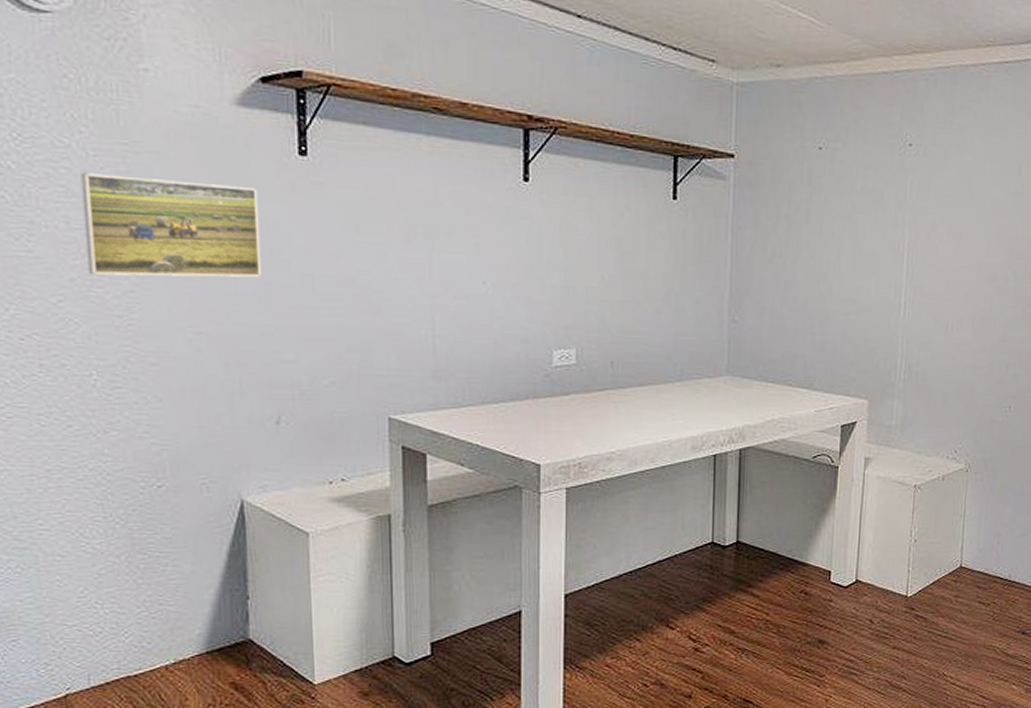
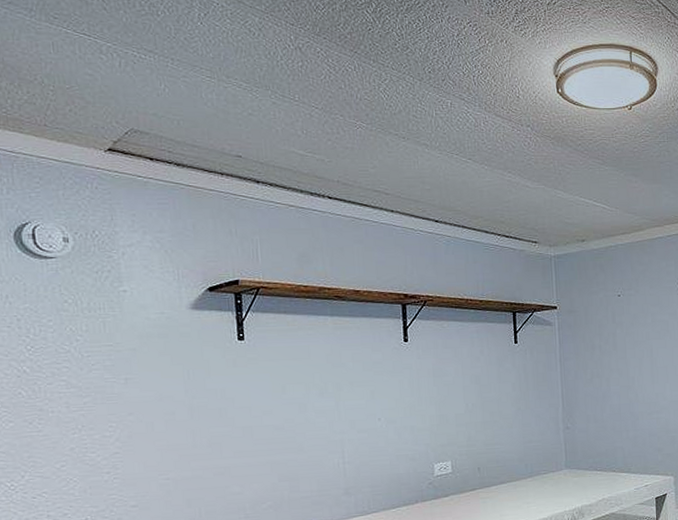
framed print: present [80,173,261,278] -> none [77,367,213,443]

